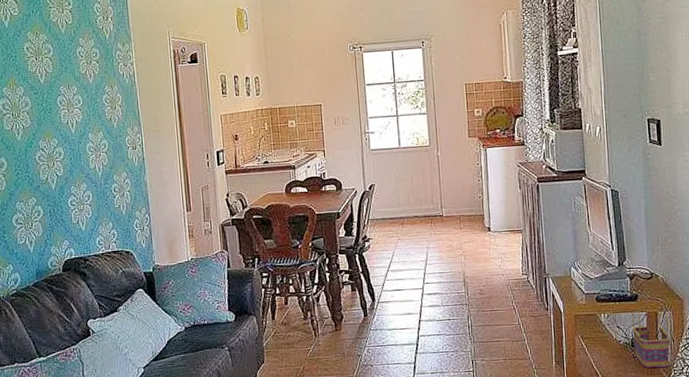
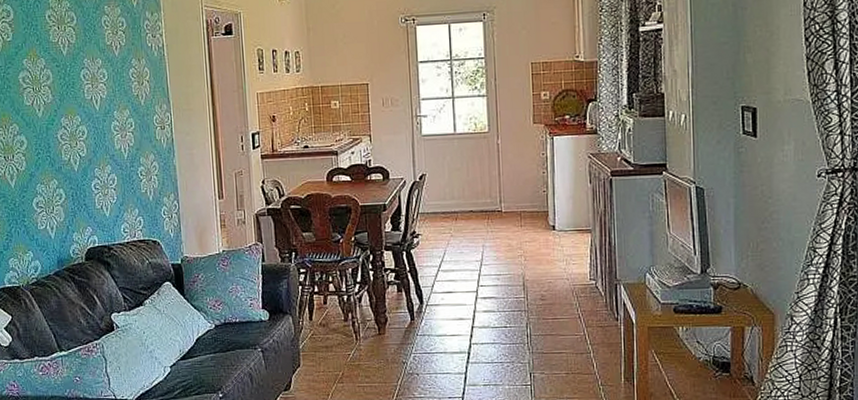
basket: present [631,310,671,368] -> none [714,324,758,390]

